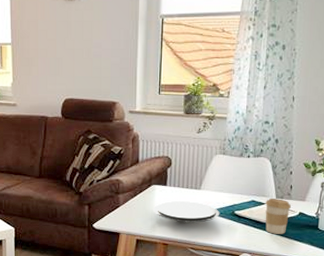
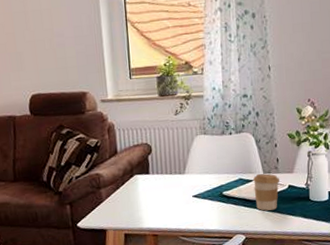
plate: present [154,201,220,223] -> none [138,187,208,211]

